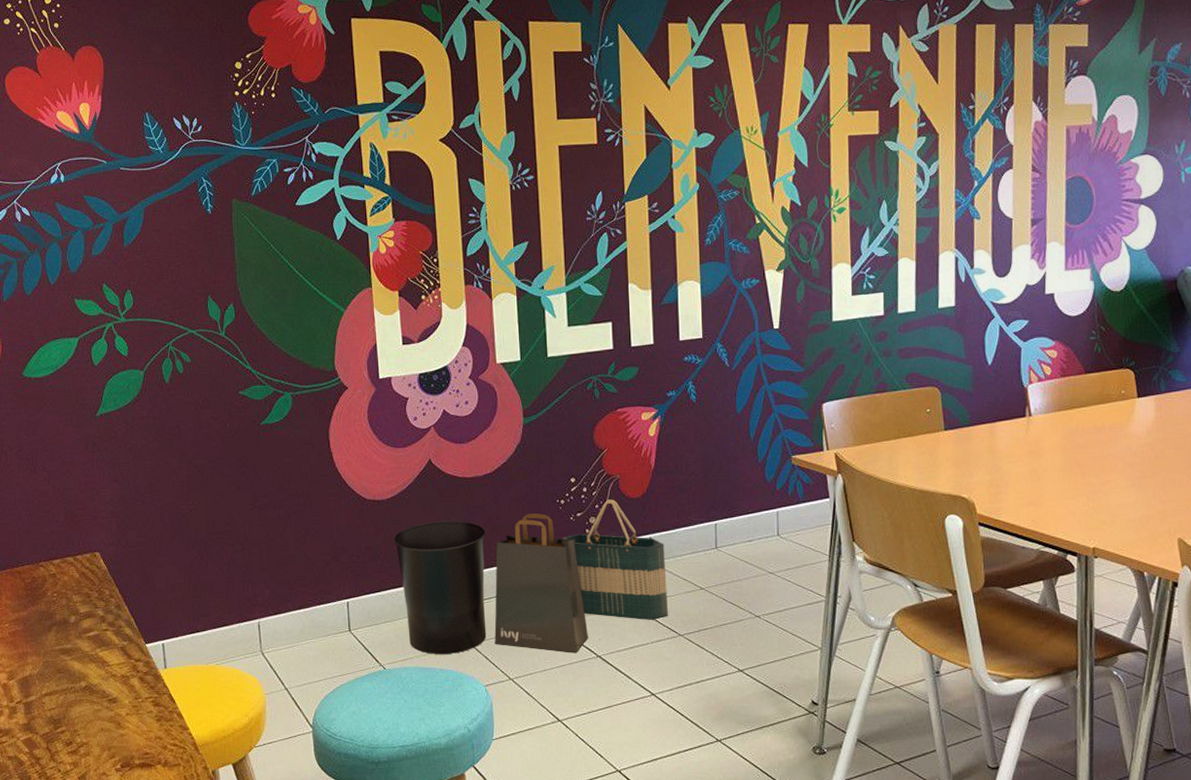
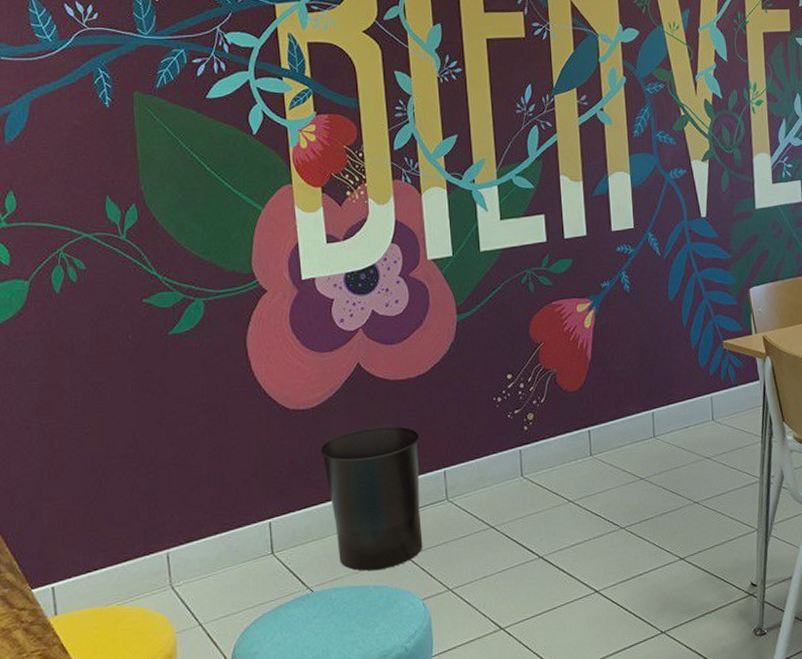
shopping bag: present [494,513,588,653] -> none [431,413,529,557]
tote bag: present [563,499,668,620] -> none [500,394,609,516]

